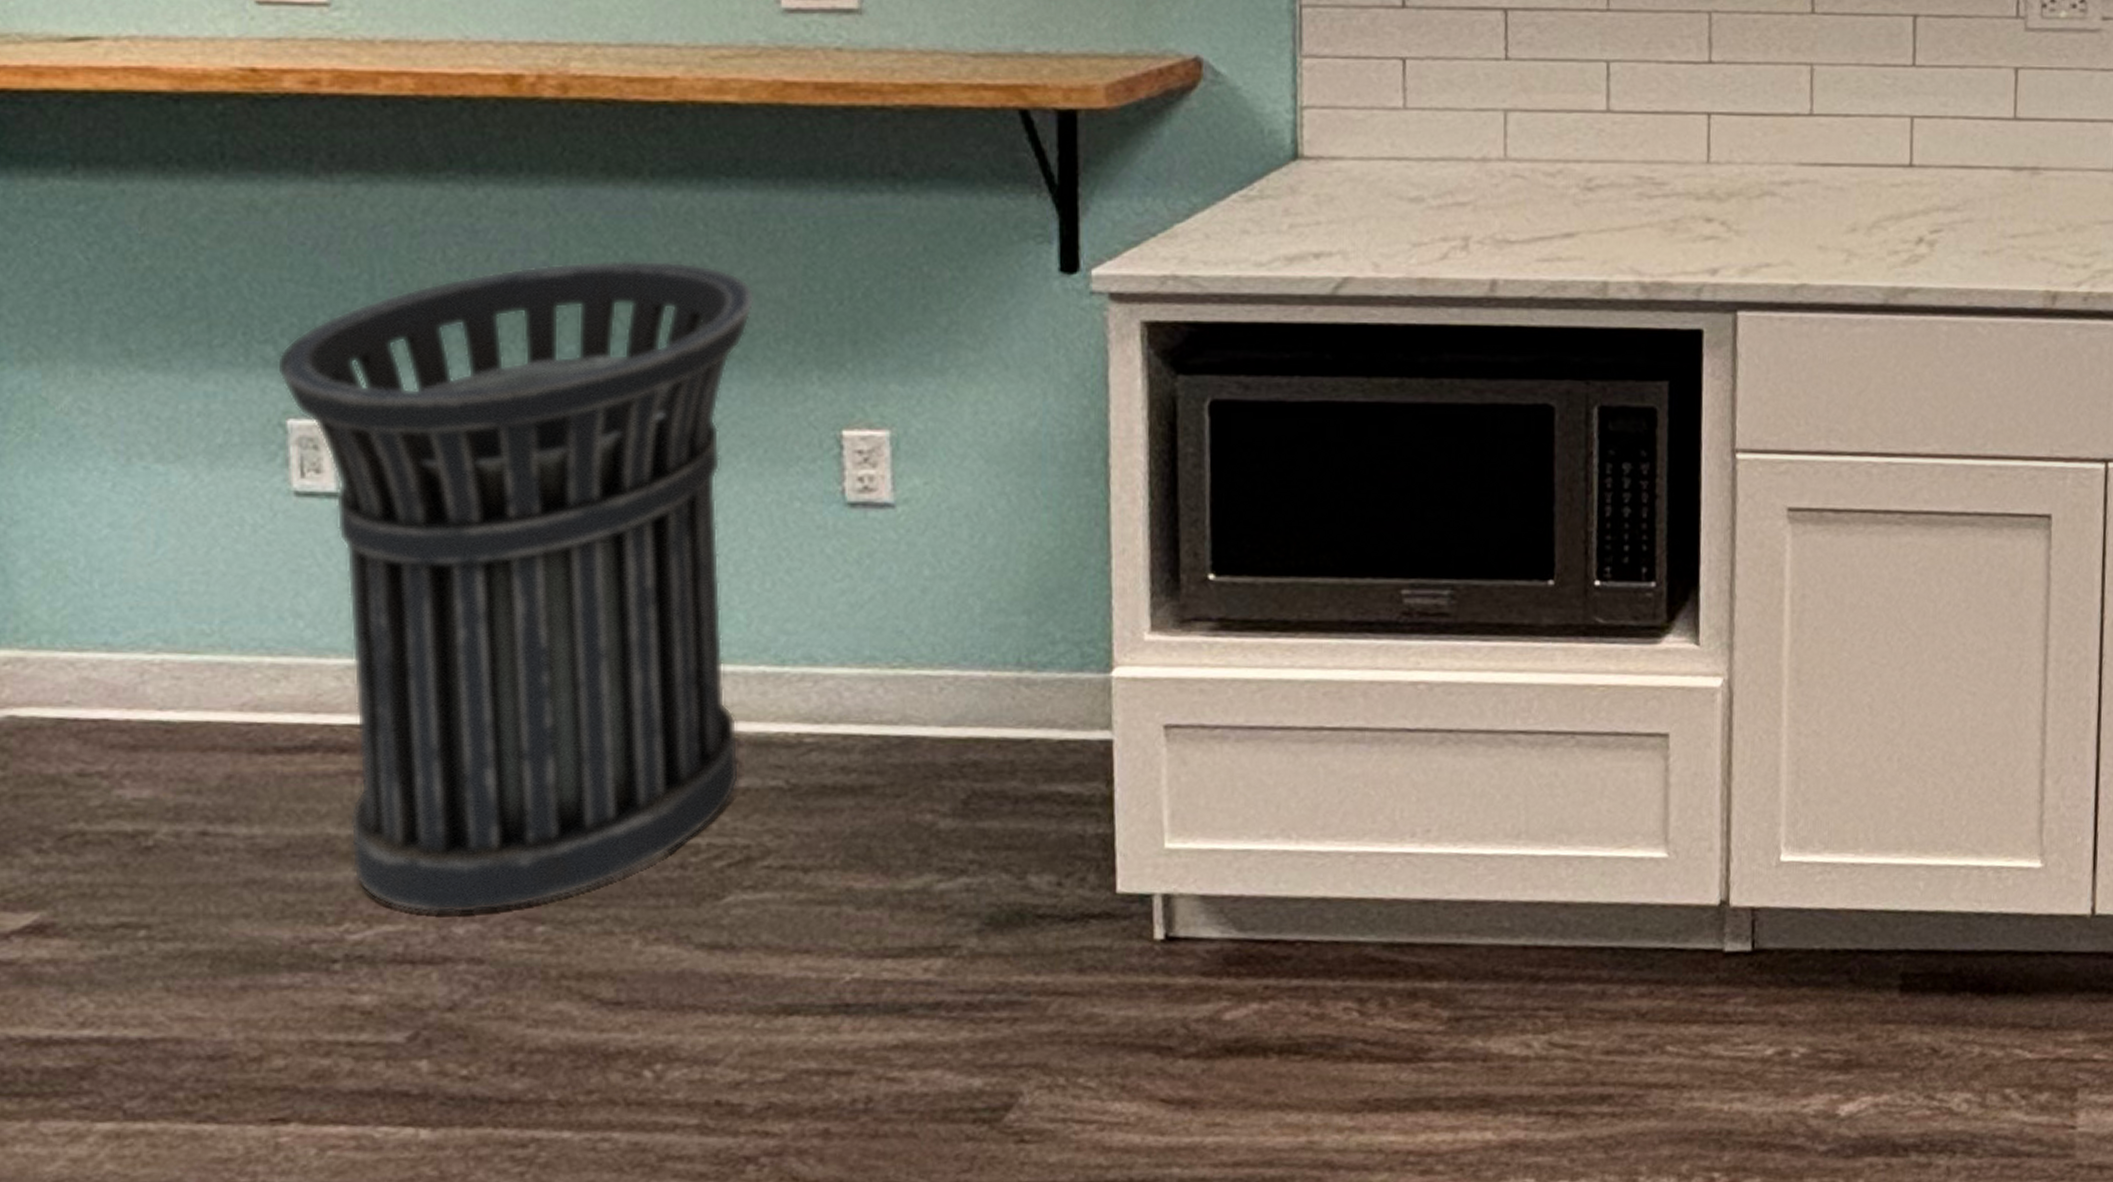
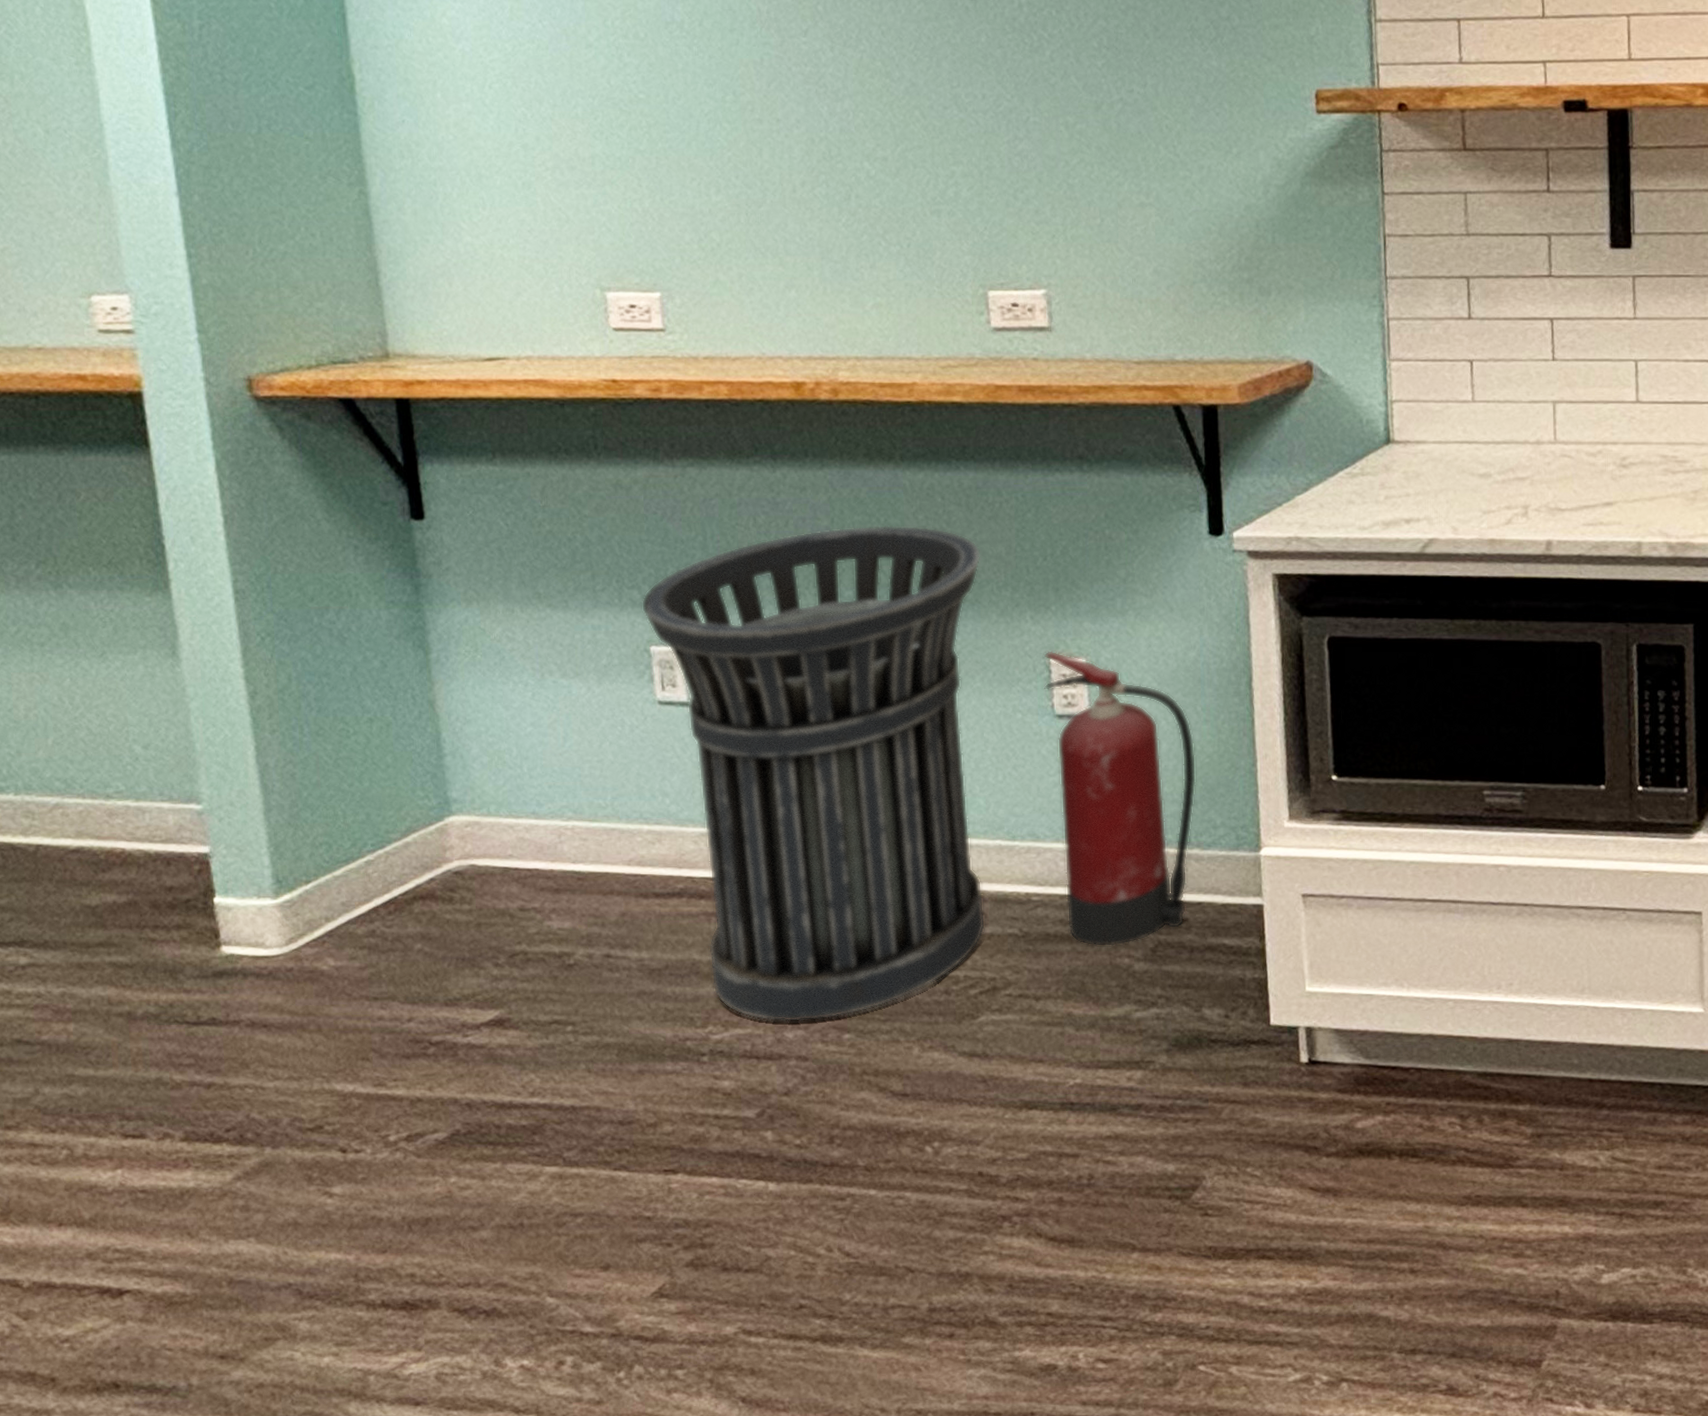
fire extinguisher: none [833,420,1032,801] -> present [1043,651,1197,947]

